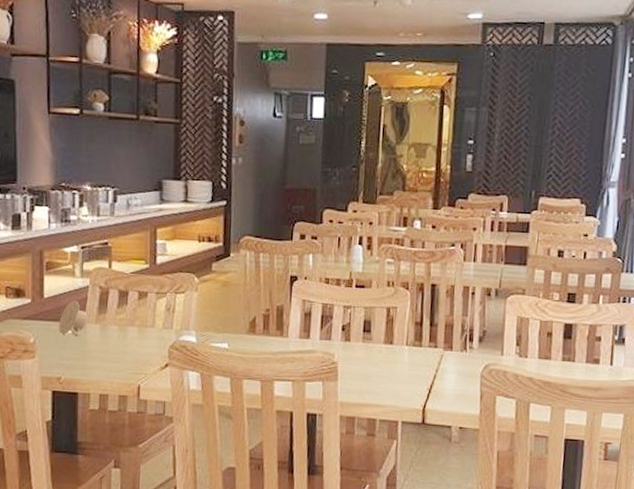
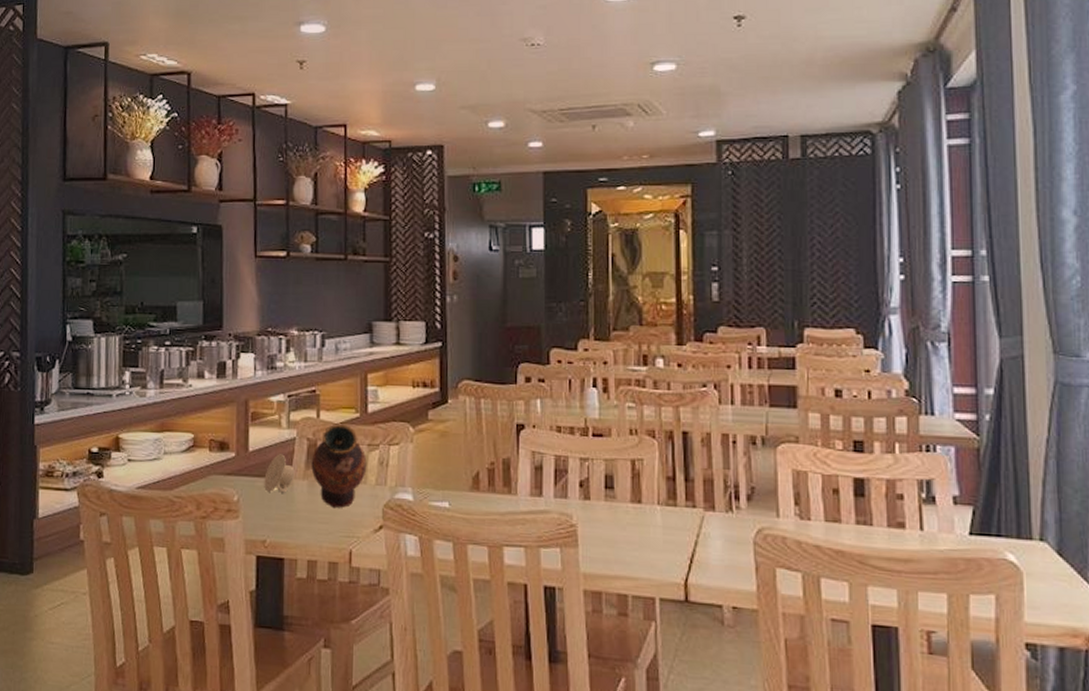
vase: none [103,272,155,350] -> present [311,422,367,509]

